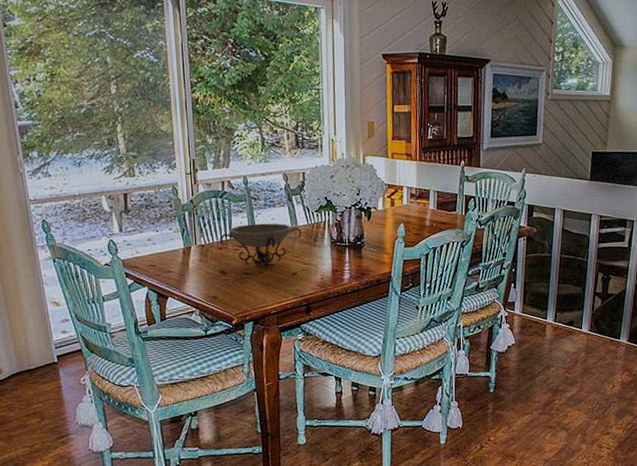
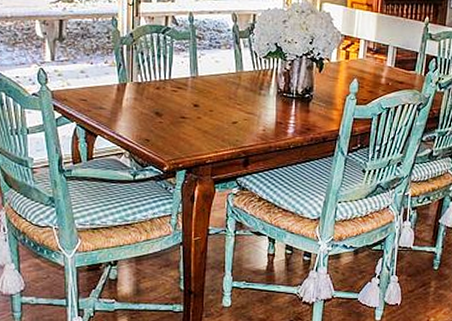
decorative bowl: present [219,223,302,267] -> none [158,64,247,113]

